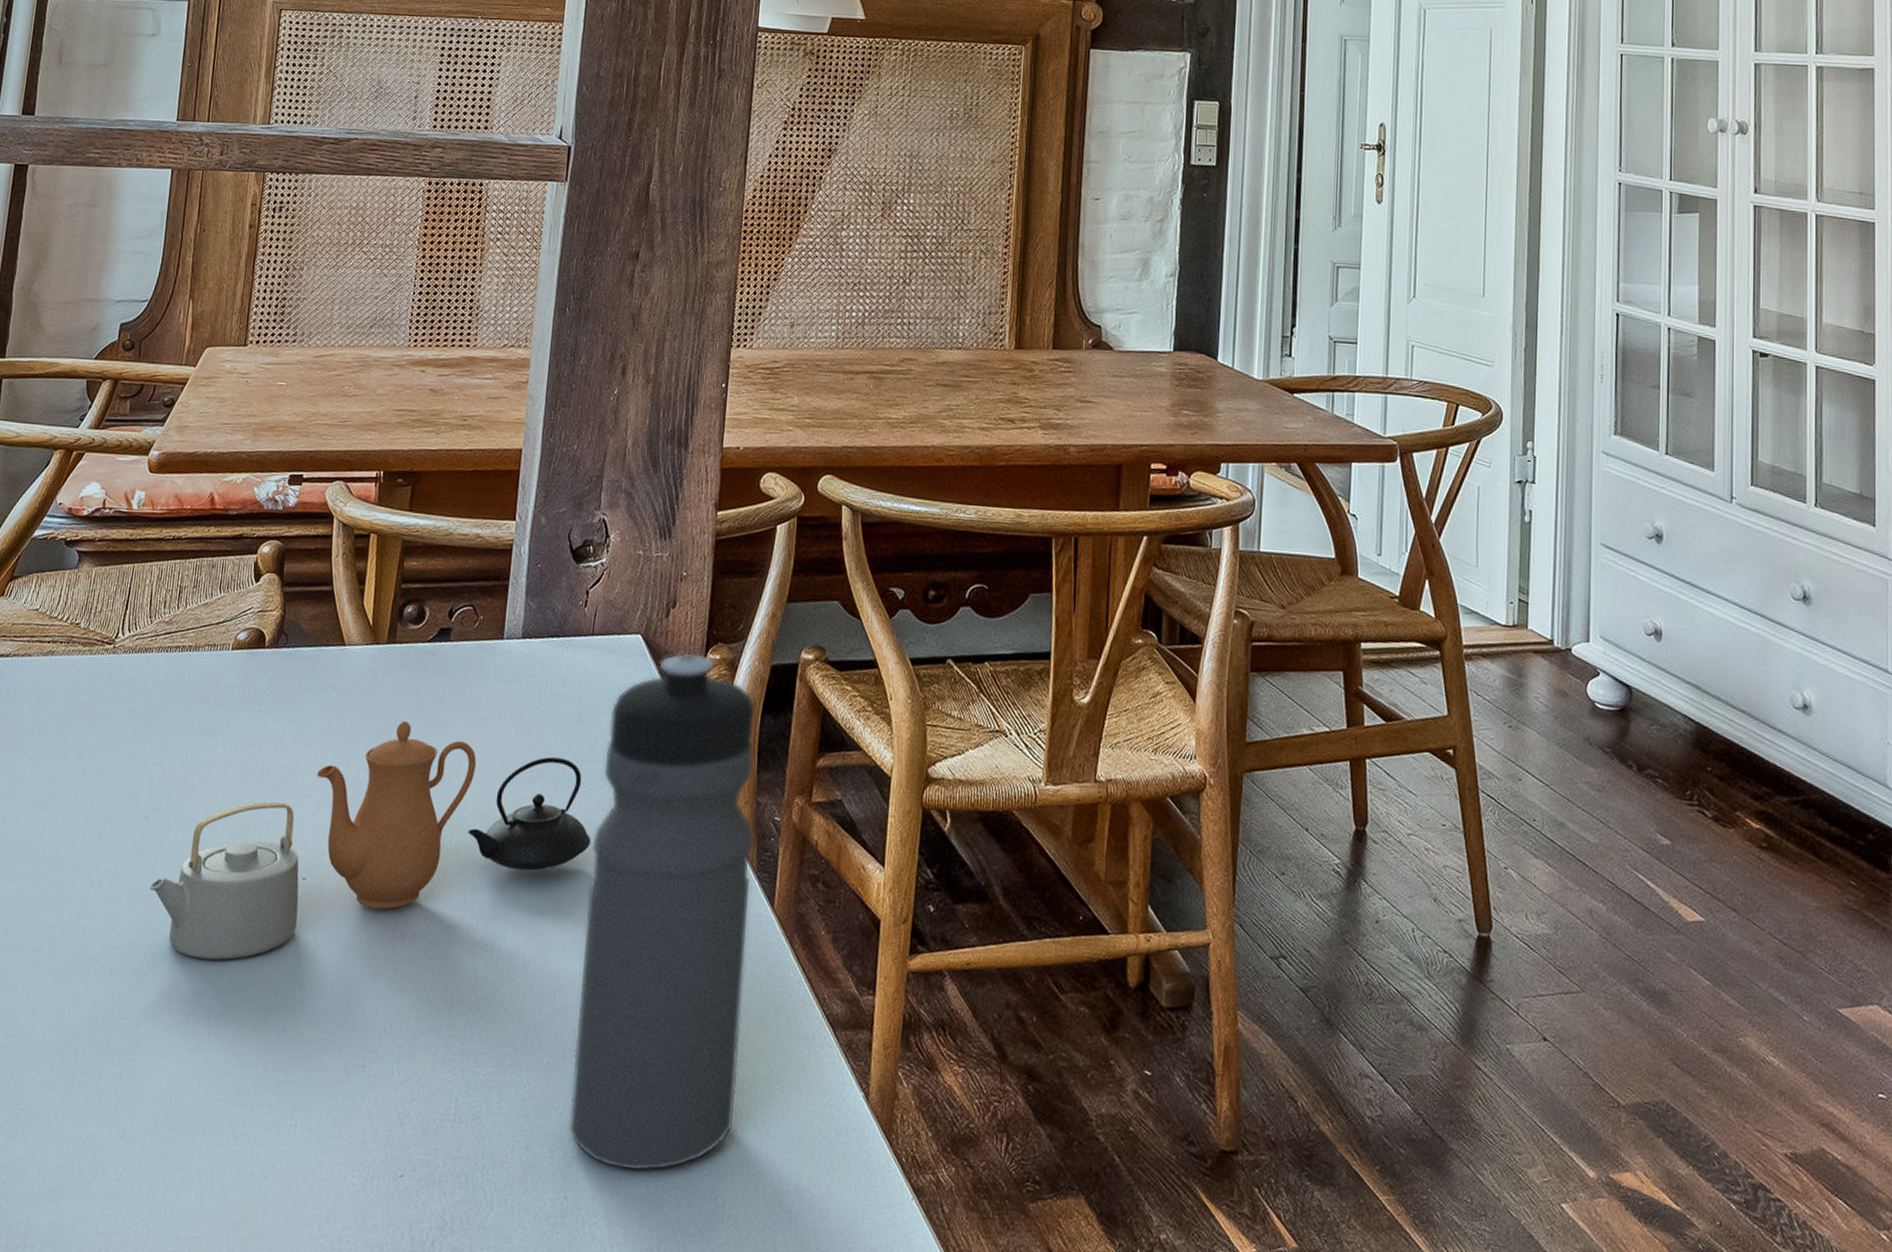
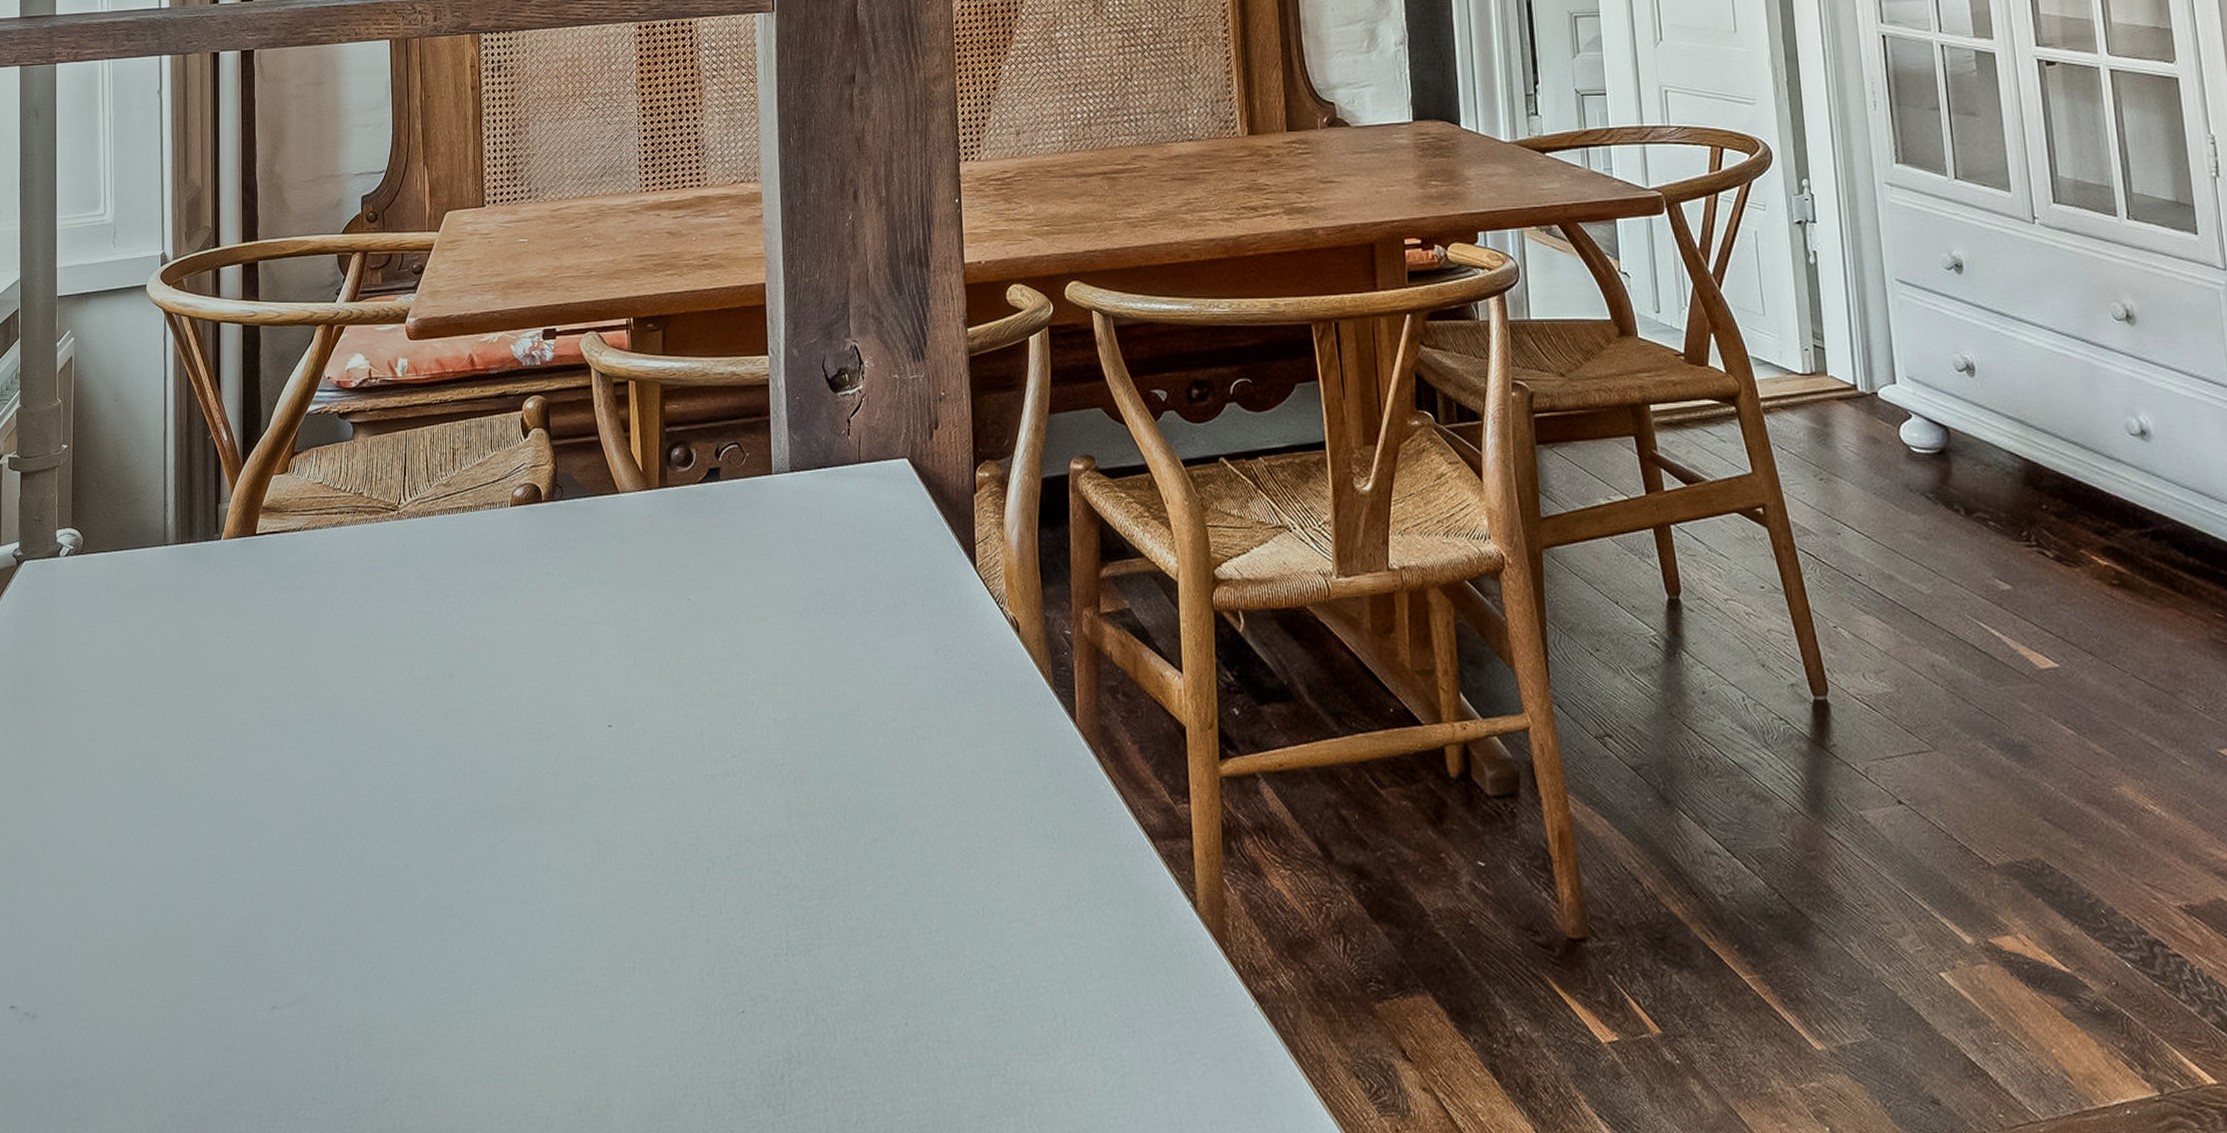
teapot: present [150,720,592,960] -> none [464,562,885,812]
water bottle: present [568,653,756,1172] -> none [885,473,1064,995]

